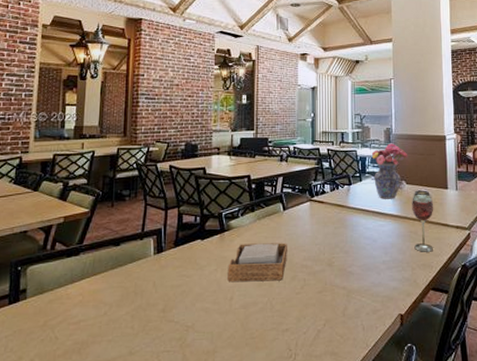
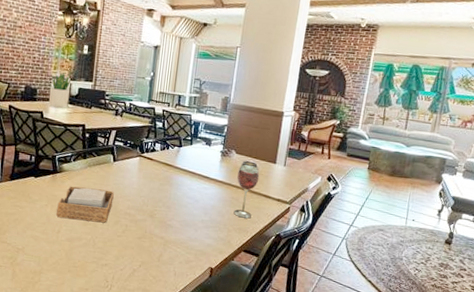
planter: none [210,123,233,162] -> present [48,72,72,109]
flower arrangement: present [371,143,408,199] -> none [204,112,242,166]

